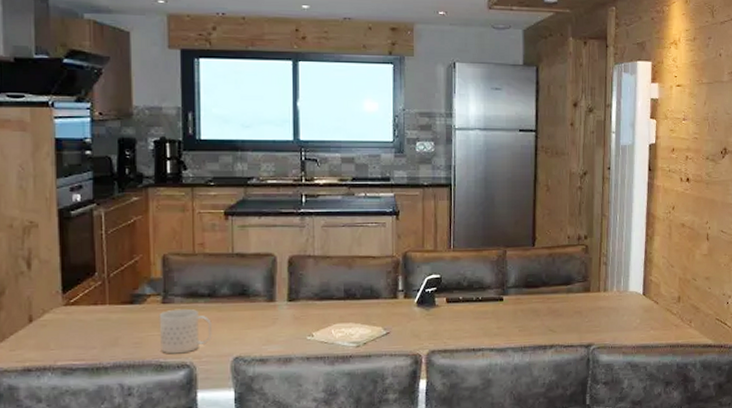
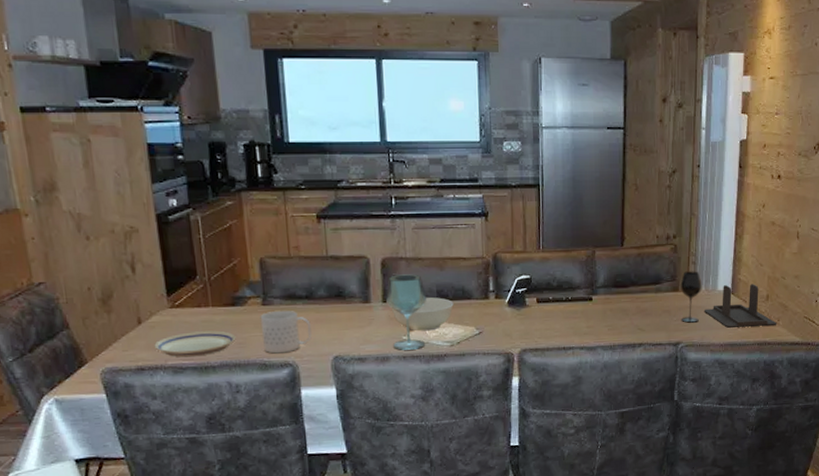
plate: none [44,329,132,358] -> present [154,330,236,358]
wine glass: none [291,272,333,351] -> present [385,274,426,350]
bowl: none [296,296,361,332] -> present [391,297,454,332]
wine glass: none [592,272,614,324] -> present [680,271,702,323]
napkin holder: none [615,285,689,329] -> present [703,284,777,328]

